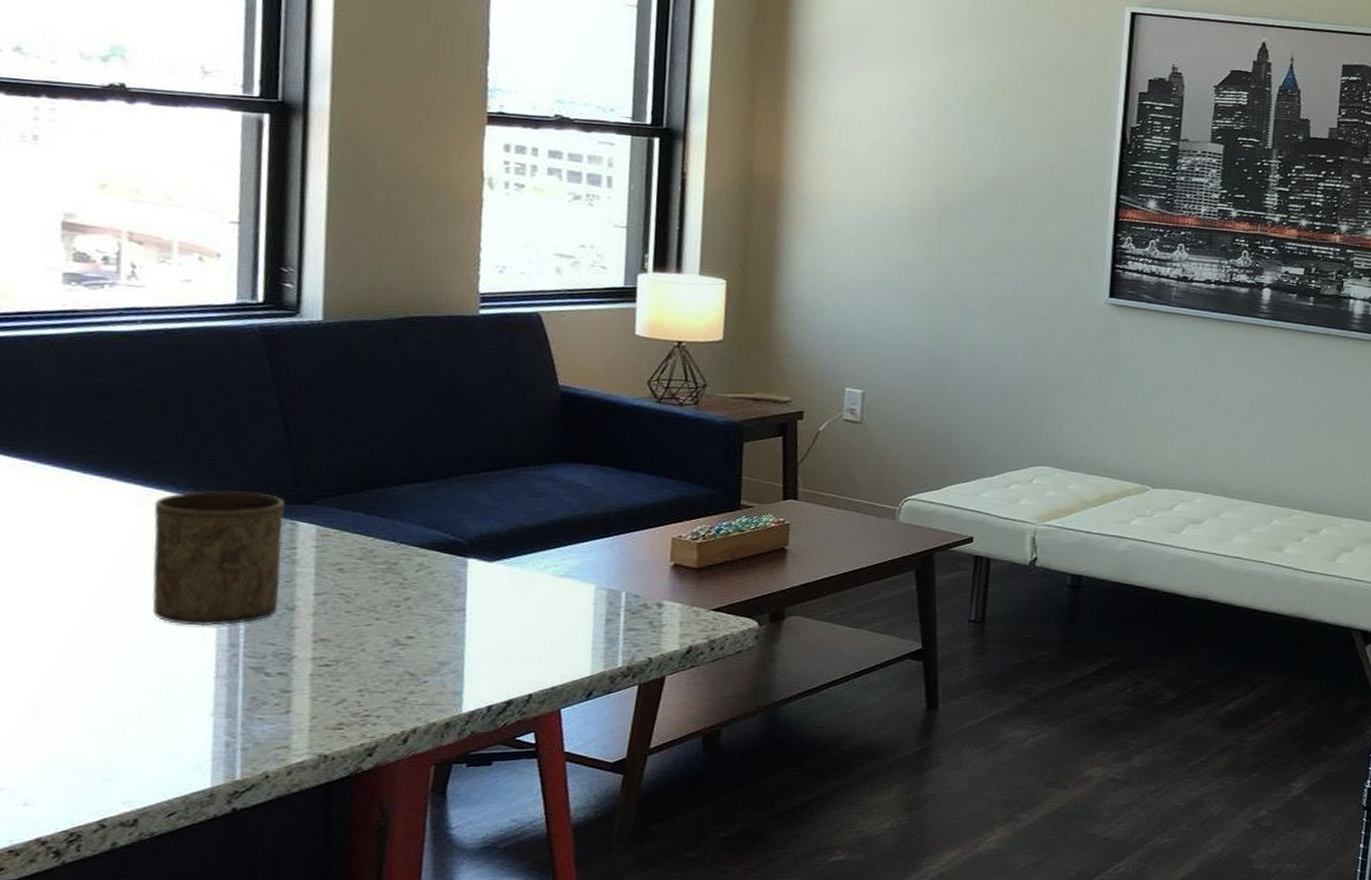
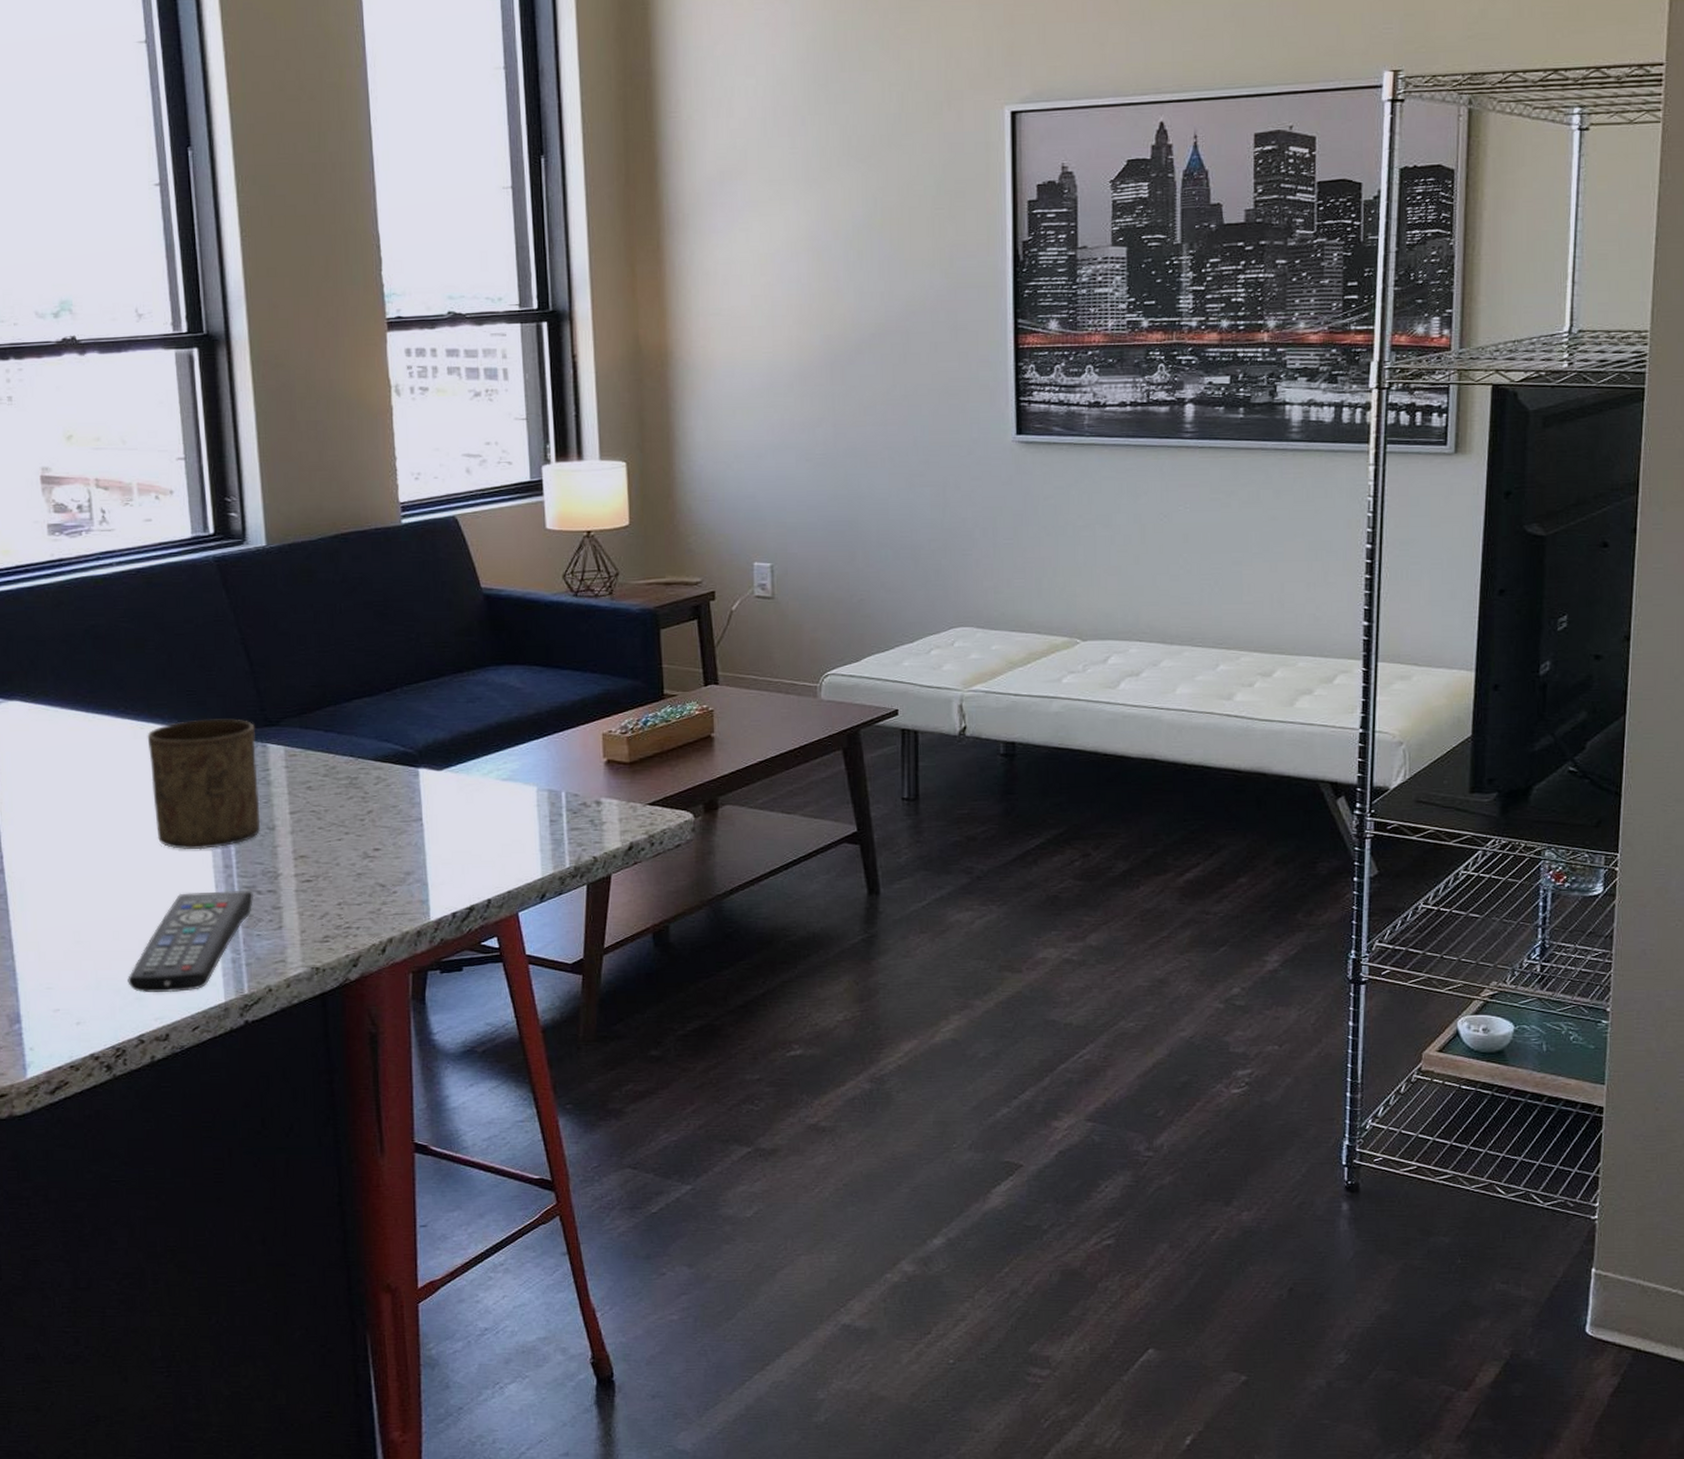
remote control: none [94,670,261,775] -> present [127,890,254,993]

